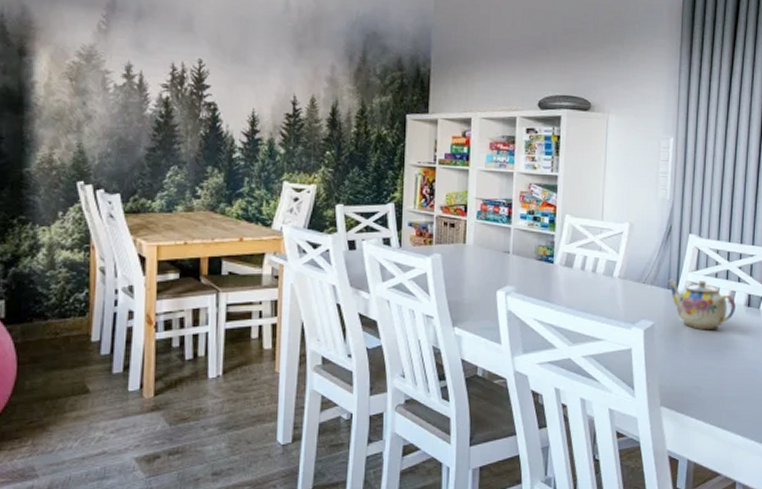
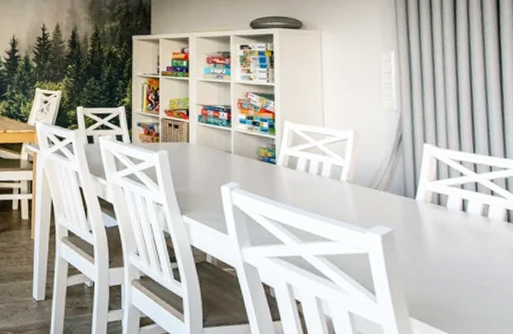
teapot: present [667,279,735,329] -> none [403,187,492,243]

